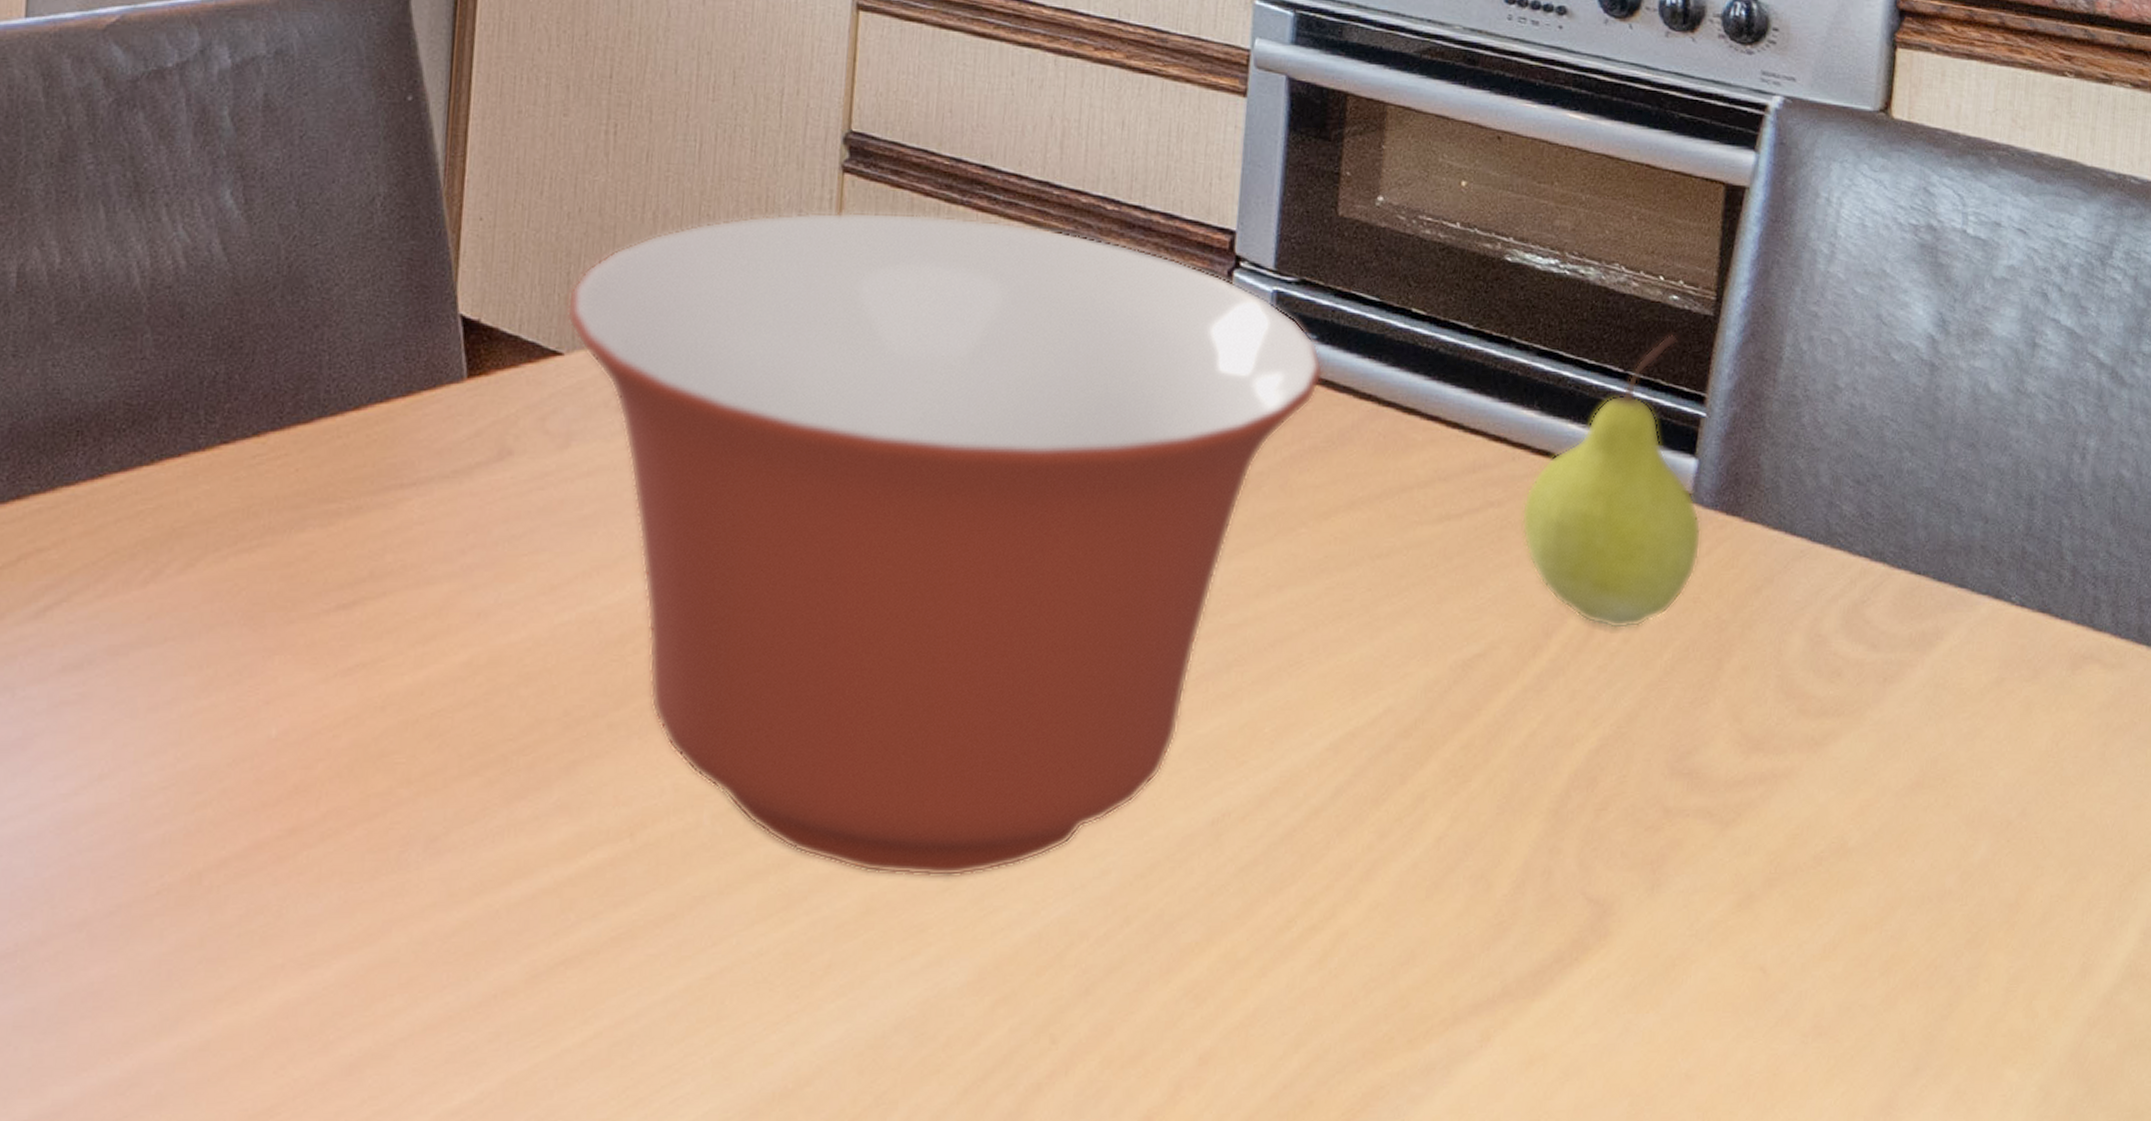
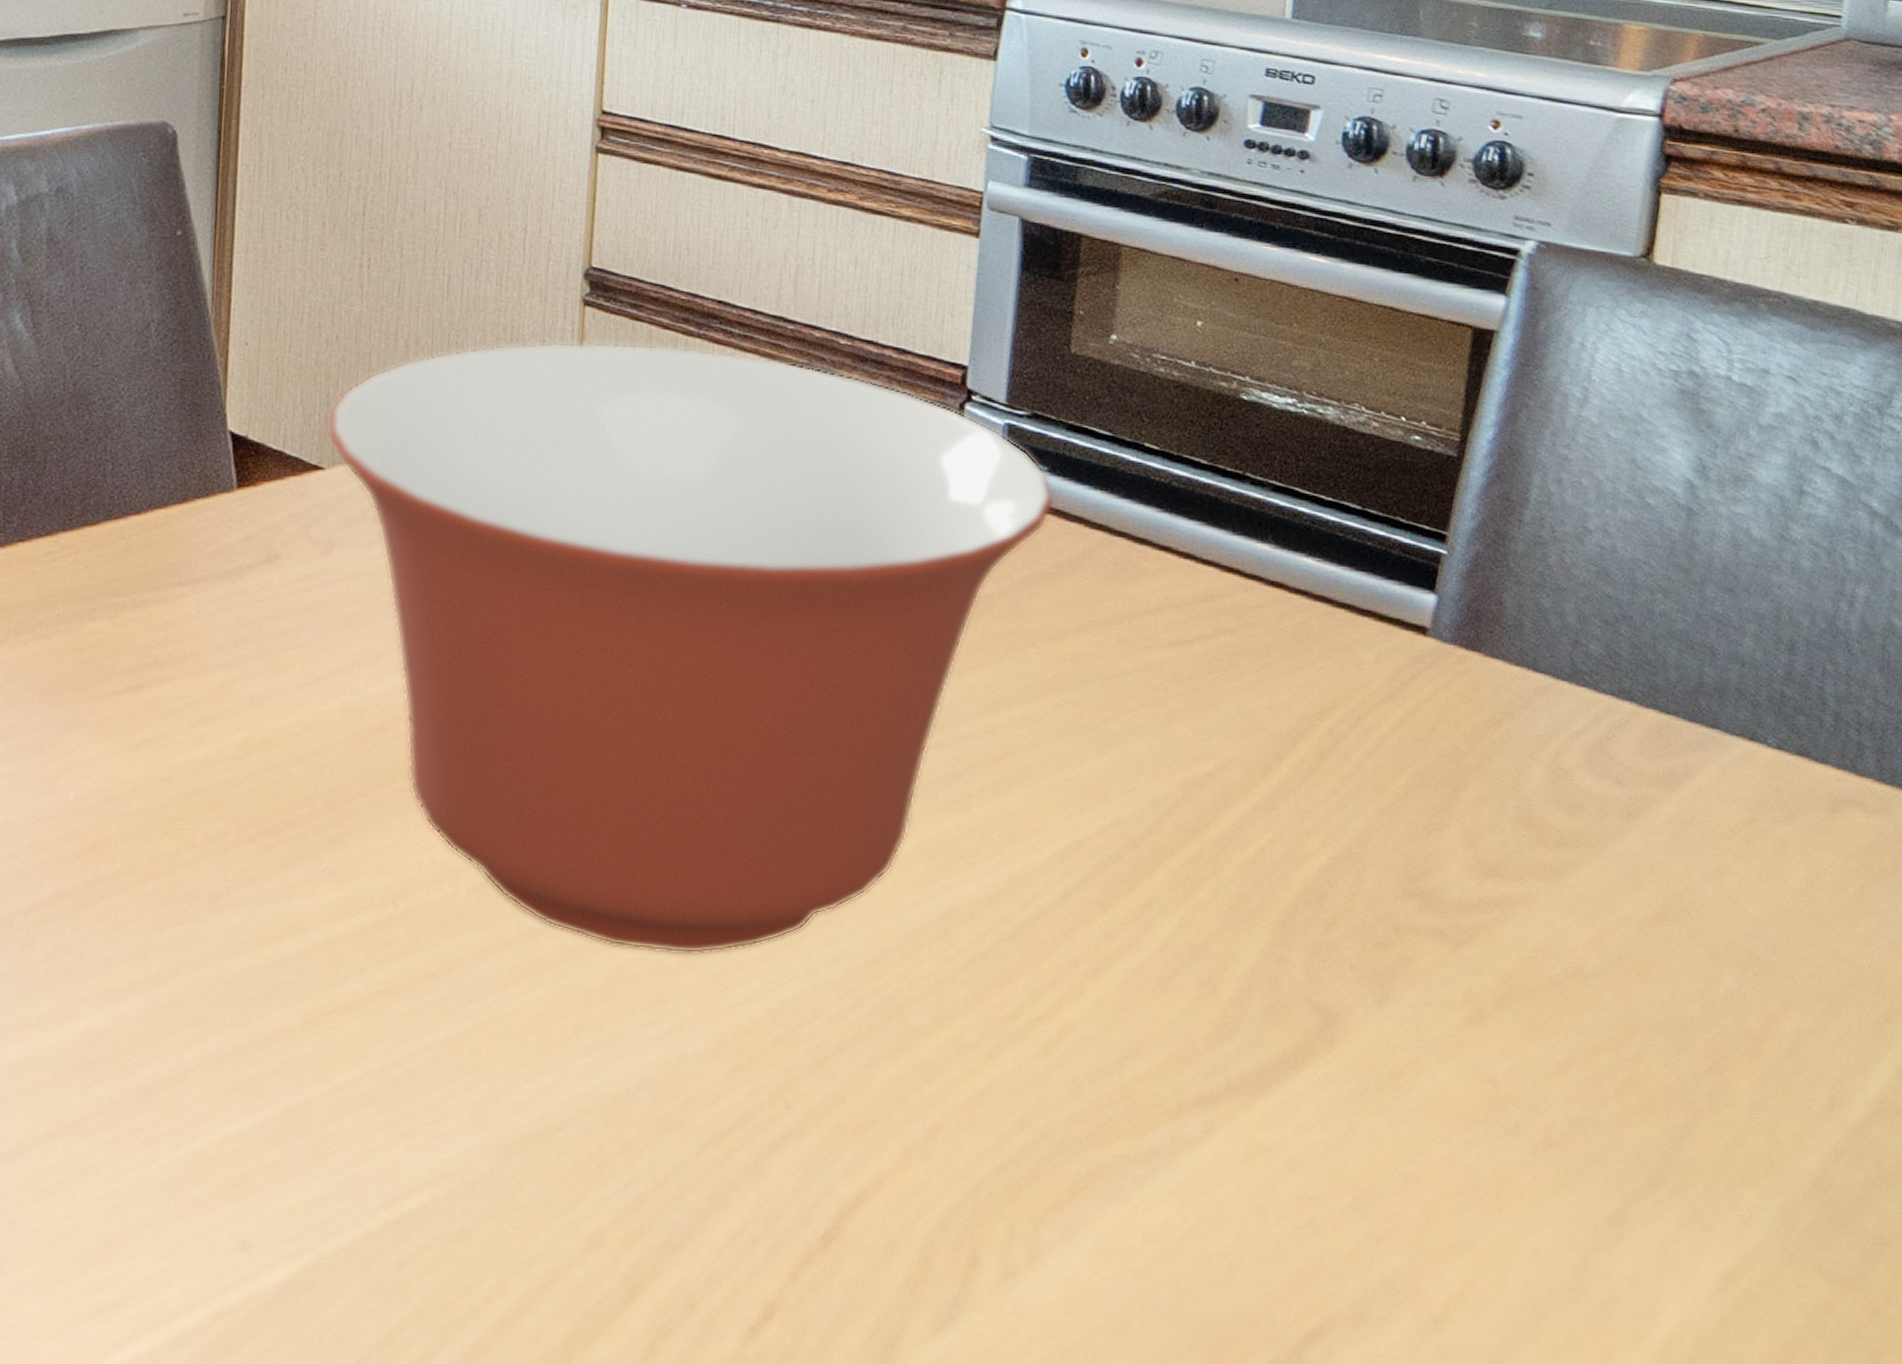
fruit: present [1521,334,1702,629] -> none [1253,473,1440,755]

